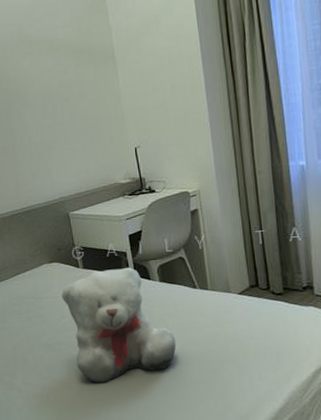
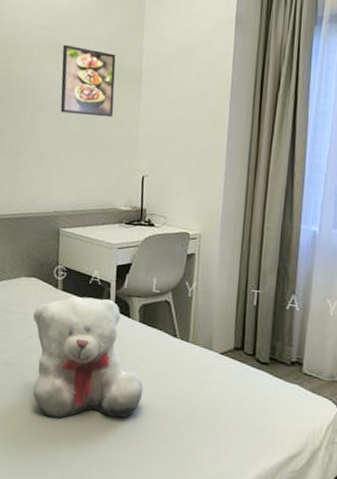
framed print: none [33,37,95,104] -> present [60,44,116,118]

